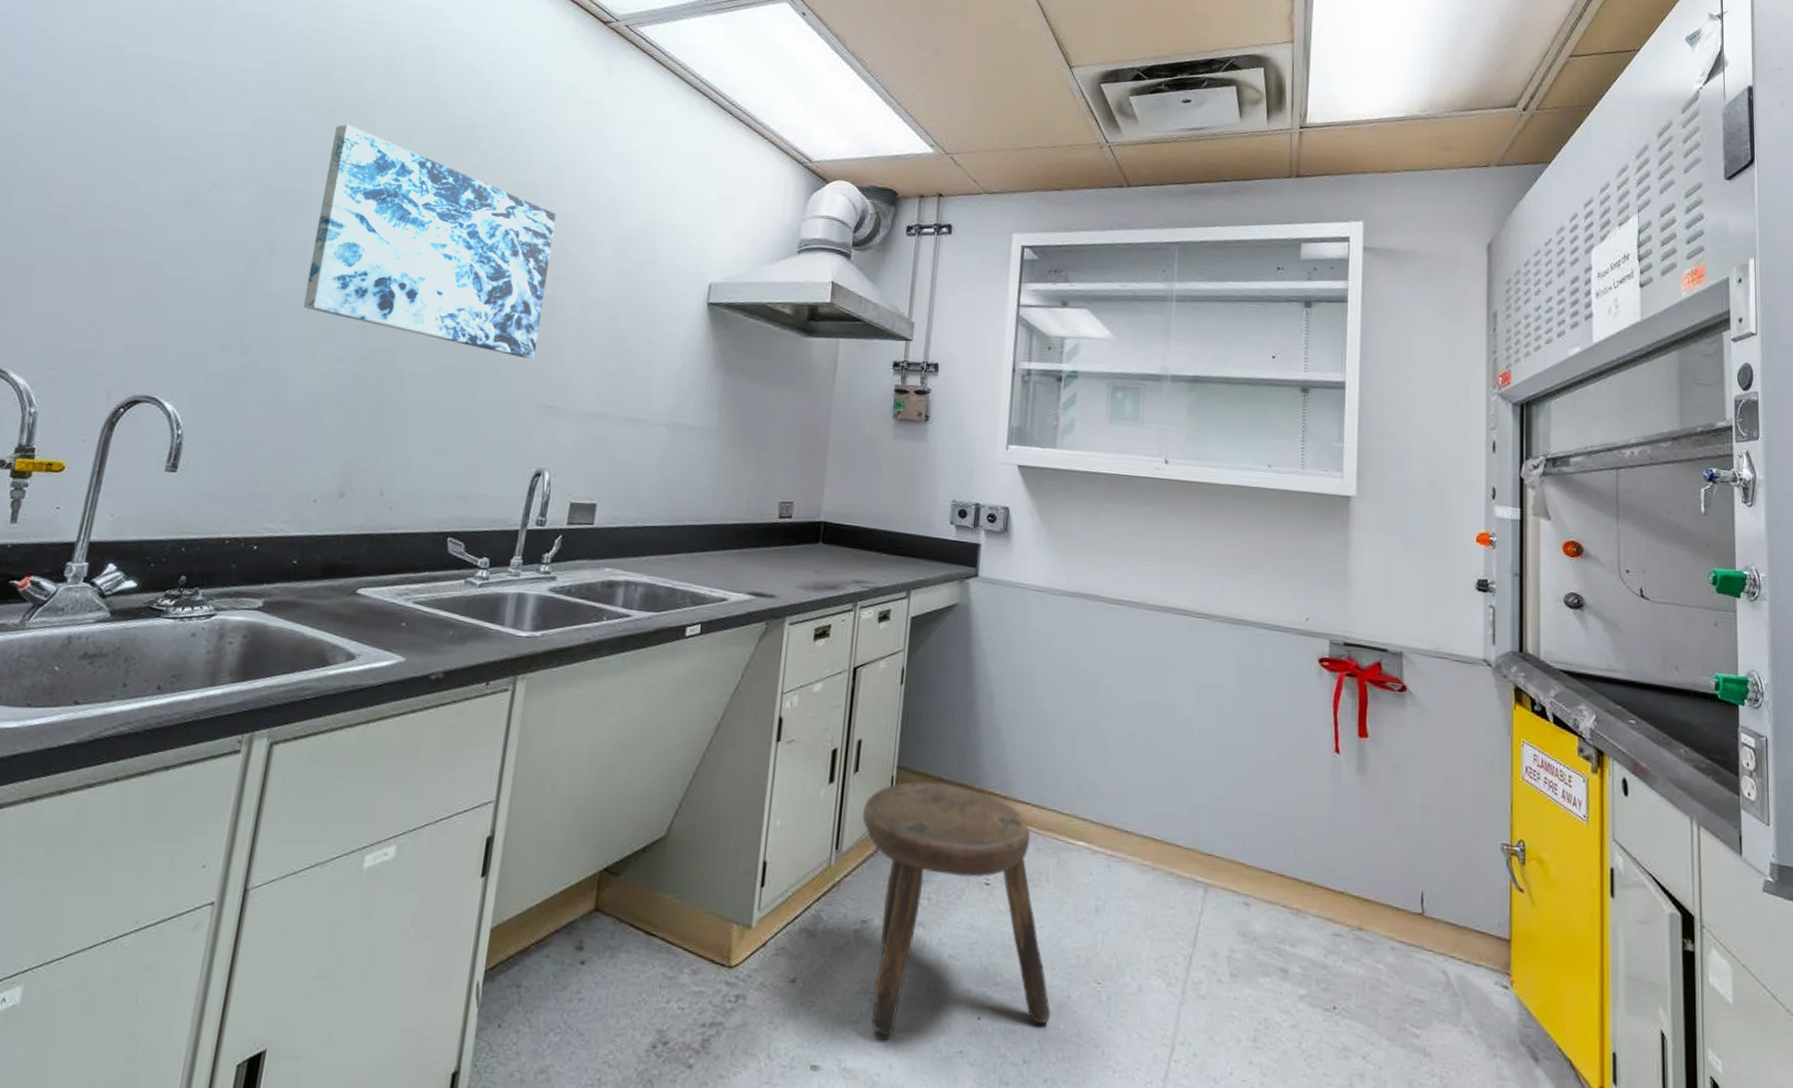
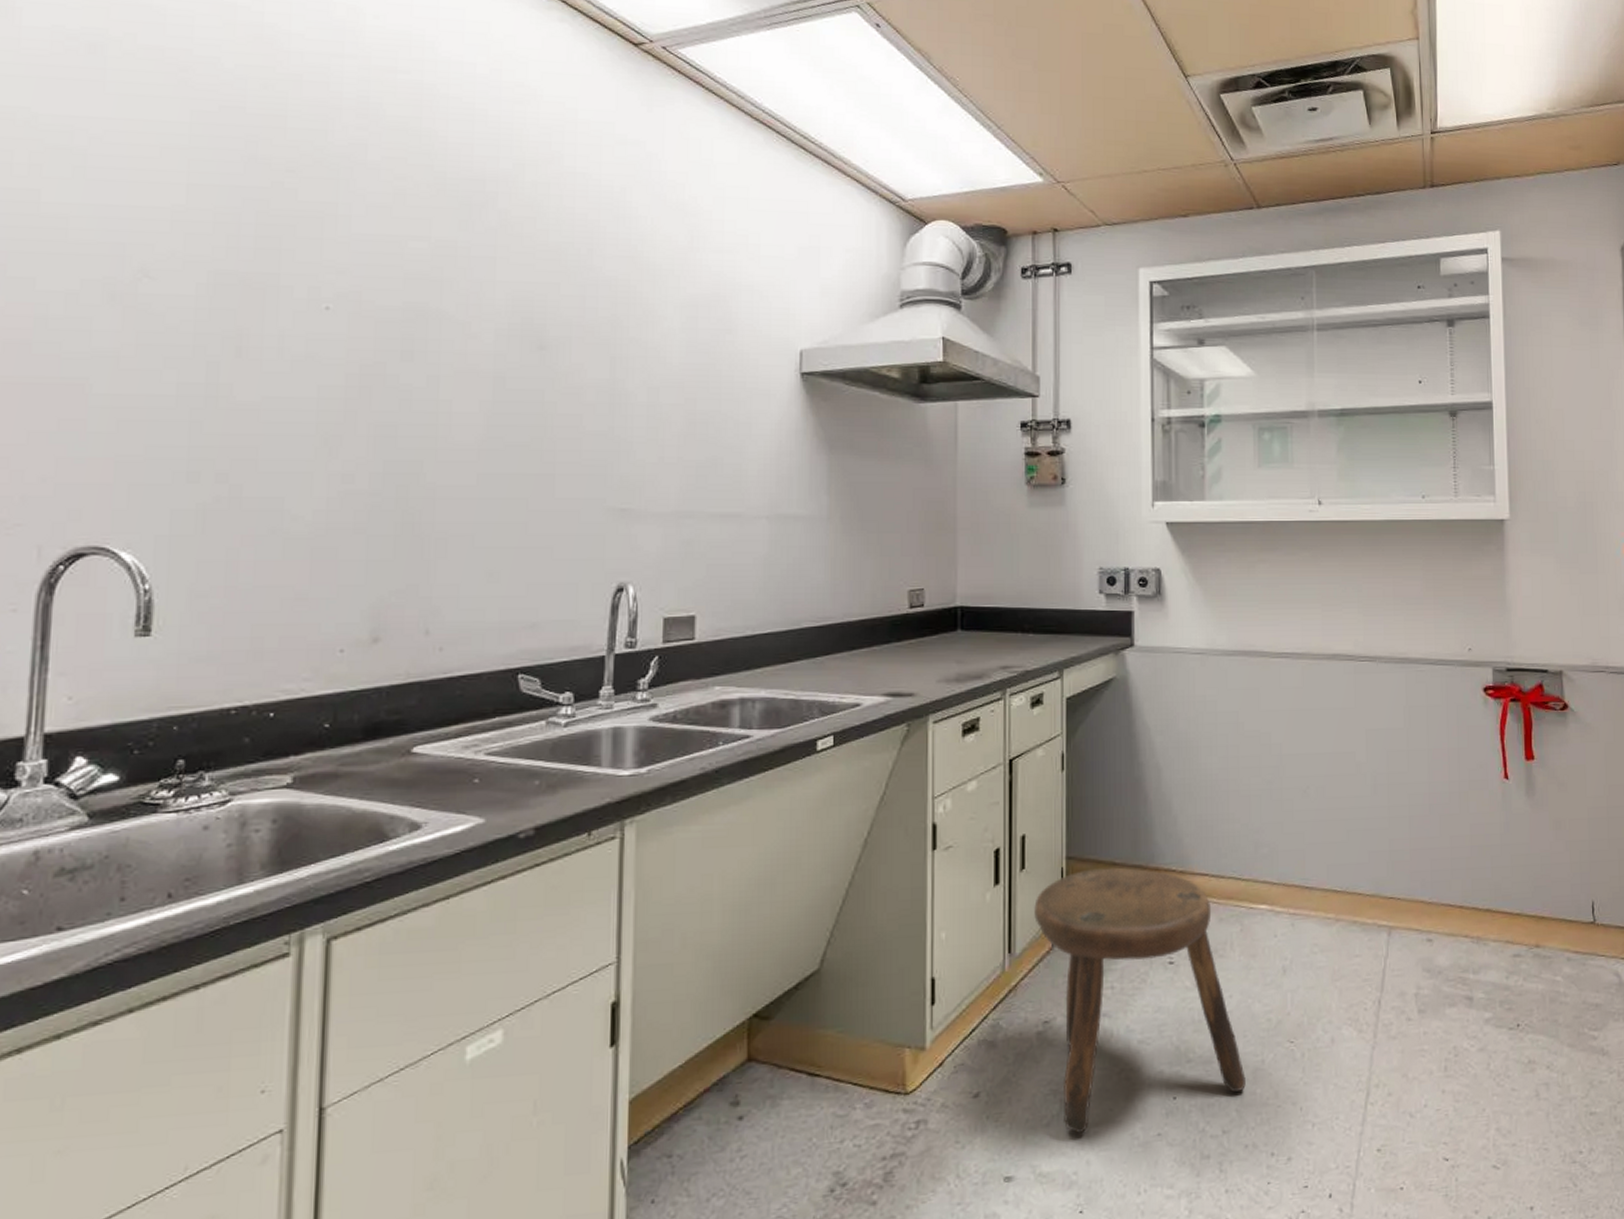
wall art: present [303,124,556,359] -> none [290,186,604,456]

